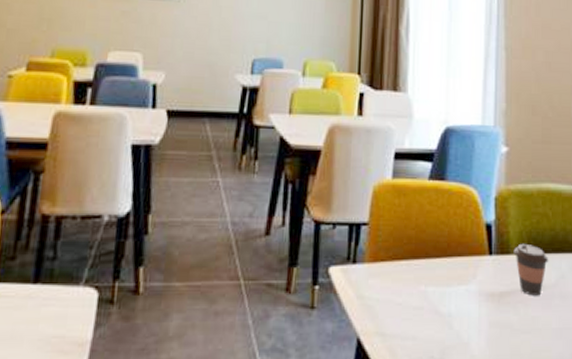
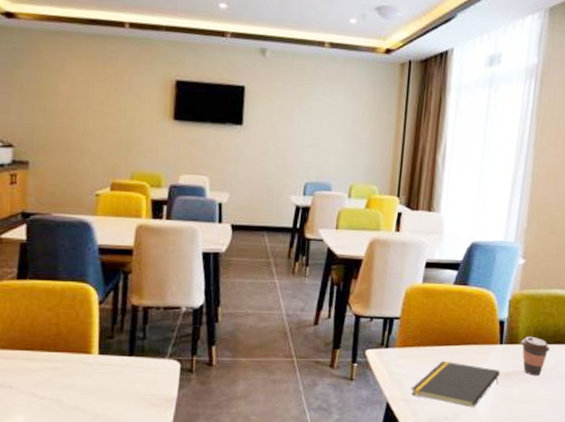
notepad: none [386,278,493,342] -> present [410,360,501,408]

